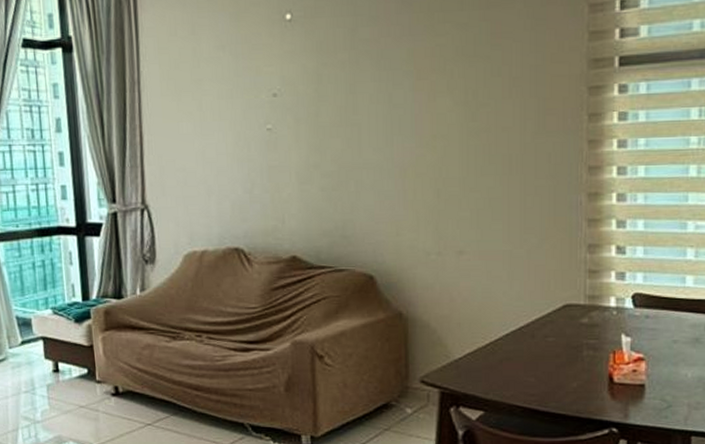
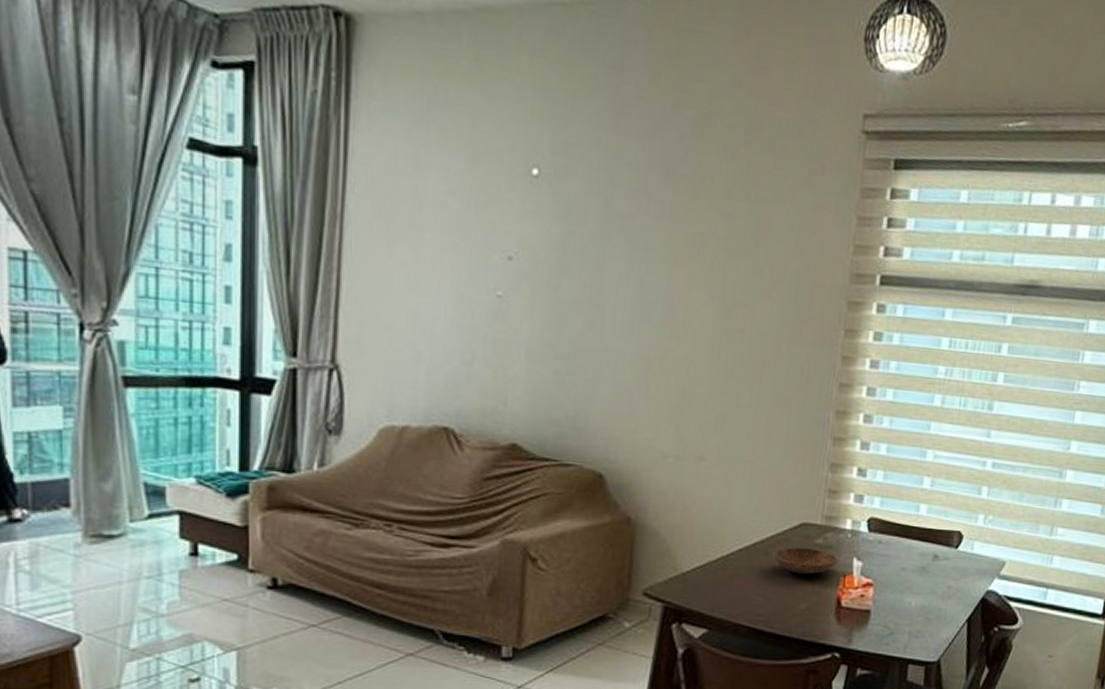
bowl: none [540,328,606,354] -> present [773,547,839,575]

